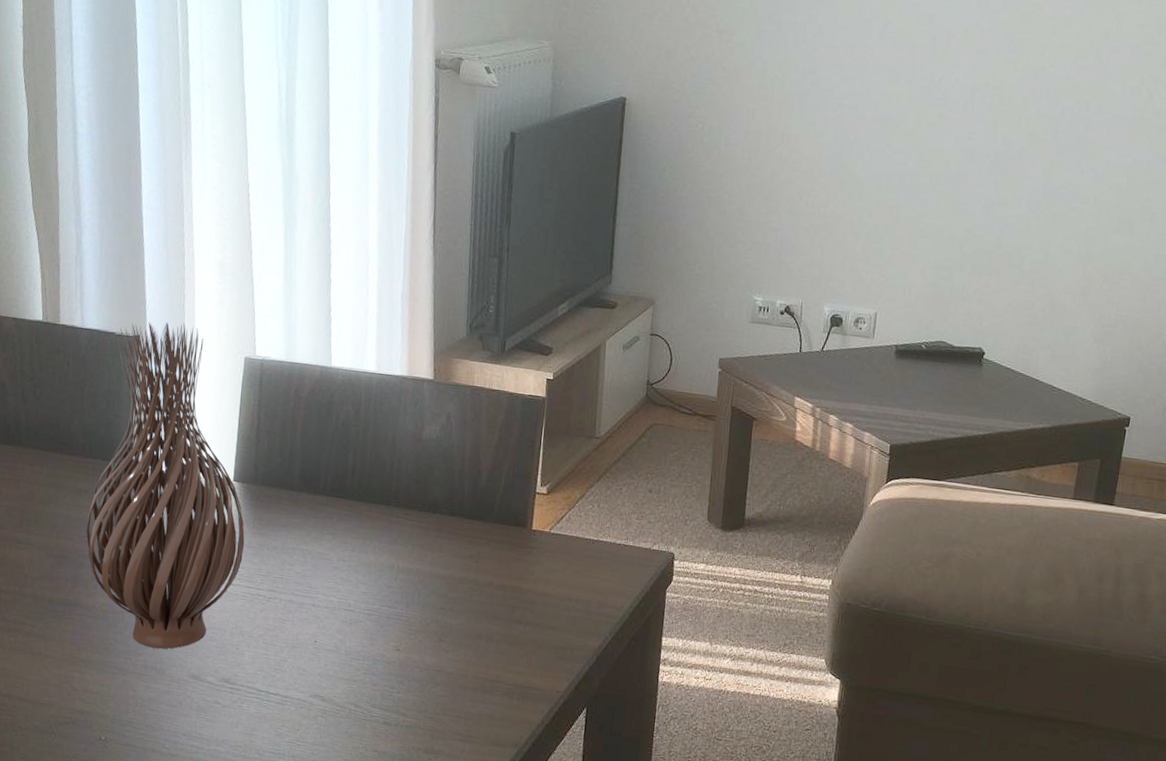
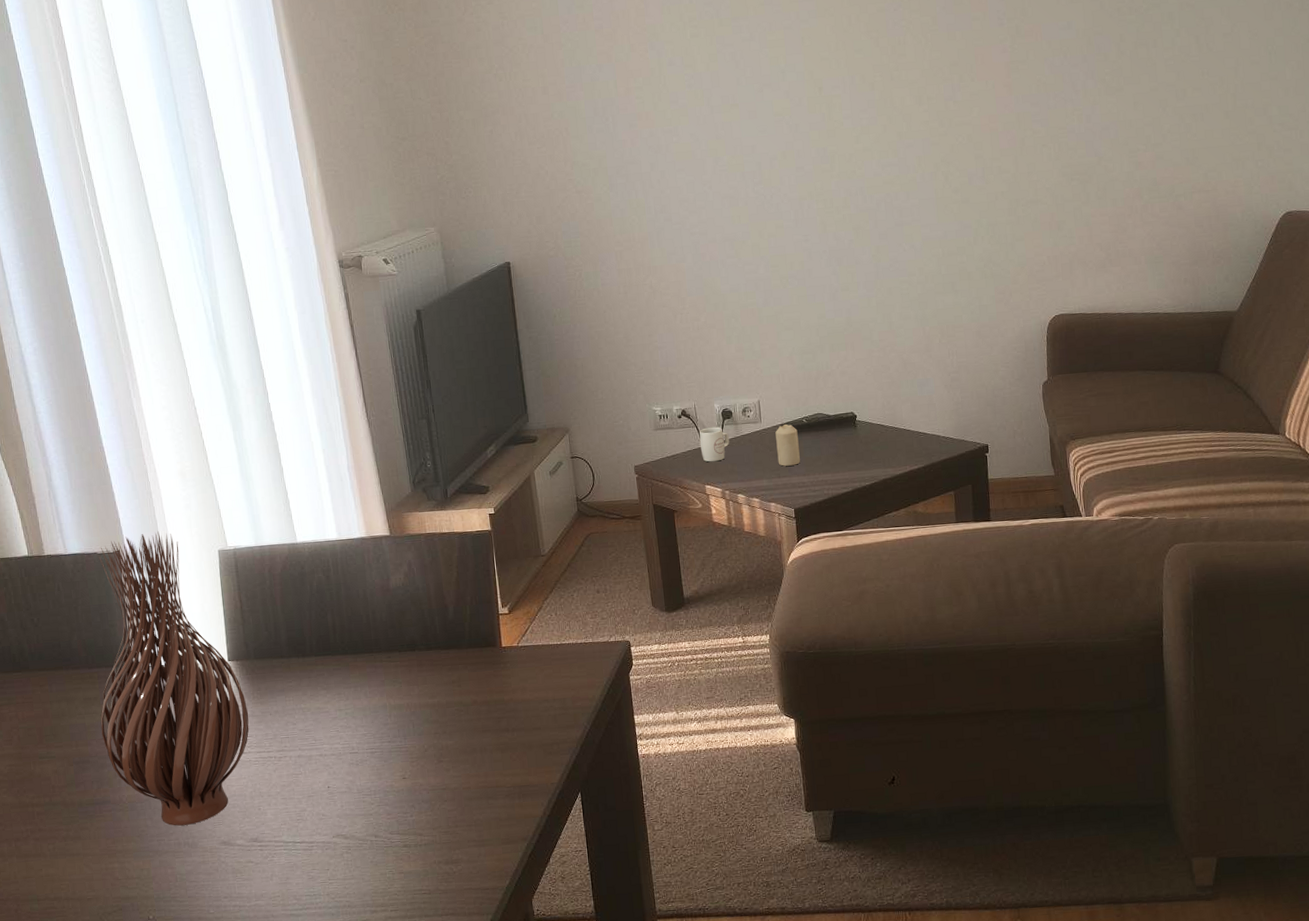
mug: none [797,331,834,373] -> present [699,427,730,462]
candle: none [883,345,913,395] -> present [775,424,800,467]

